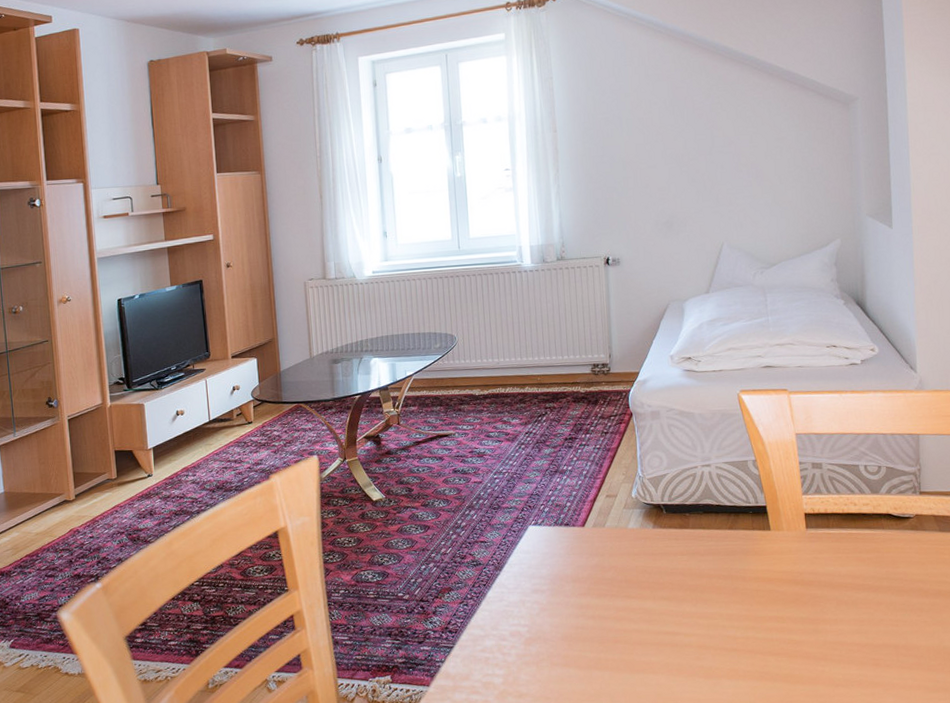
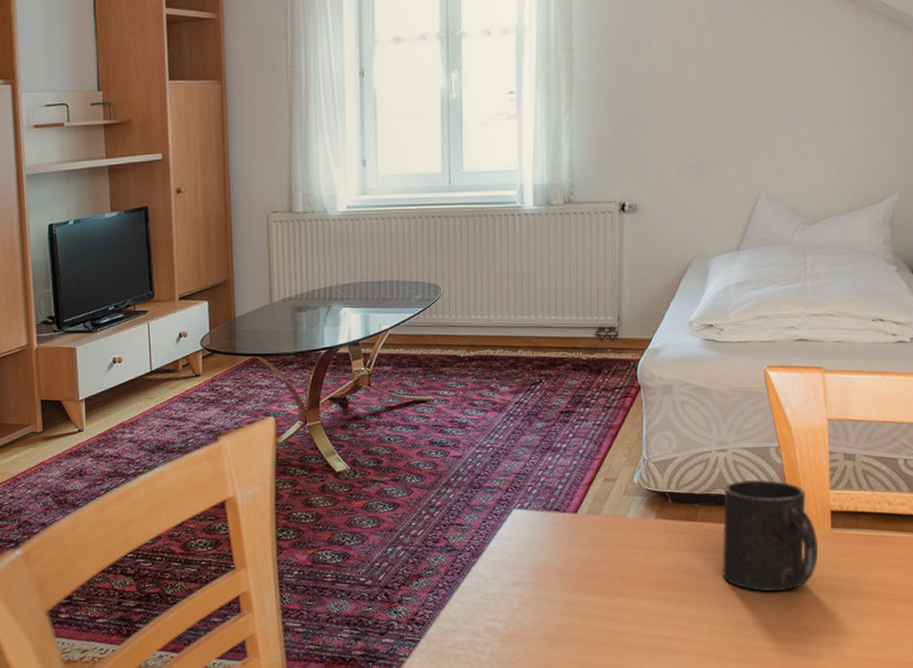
mug: none [710,489,797,588] -> present [722,479,819,592]

